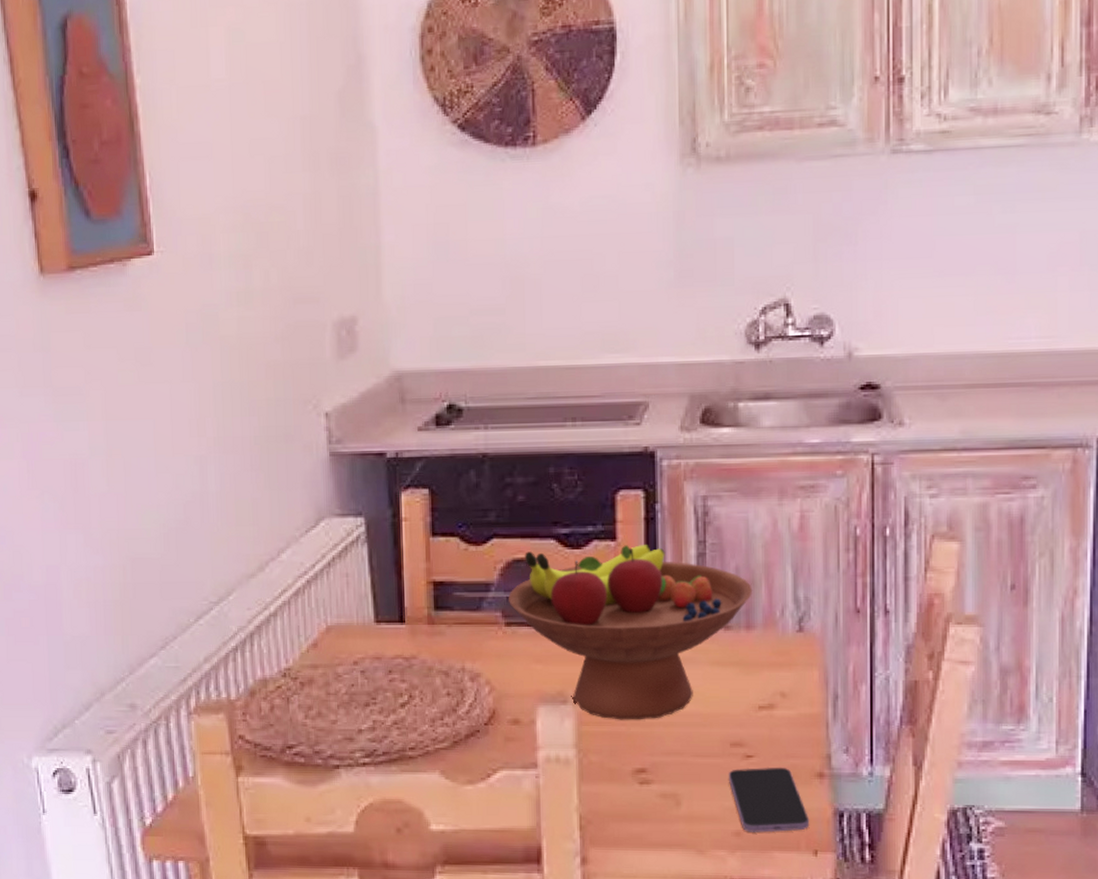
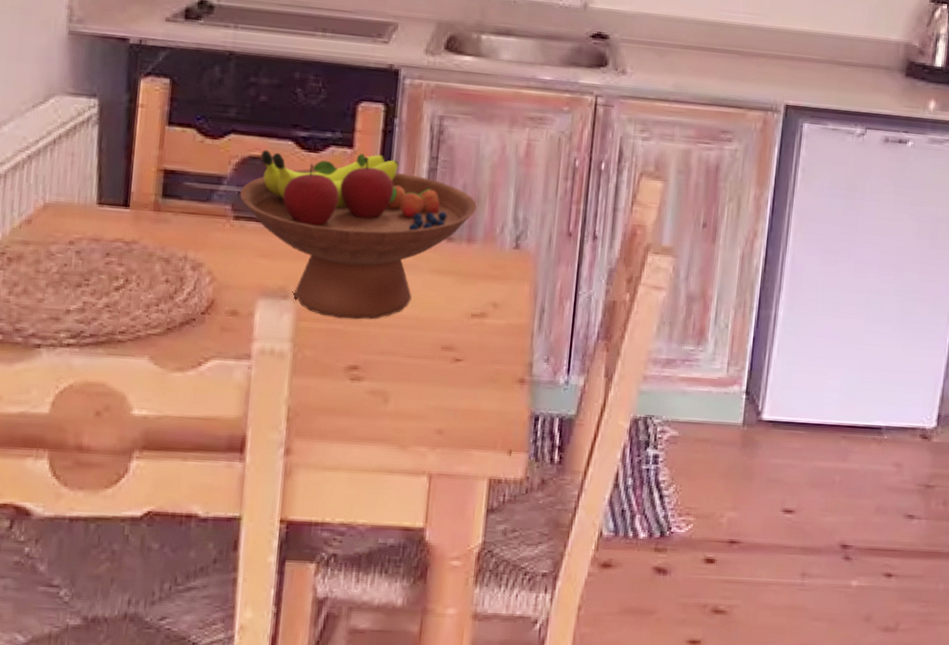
smartphone: present [728,767,810,833] -> none [436,370,508,432]

